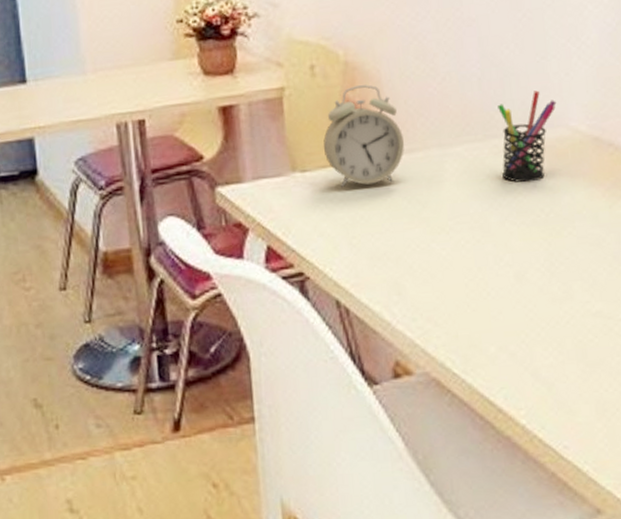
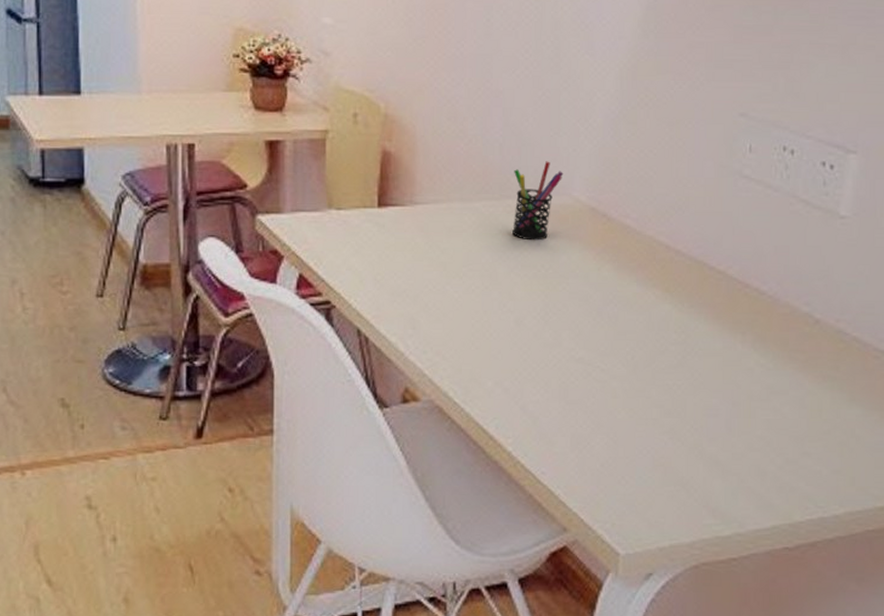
alarm clock: present [323,85,405,188] -> none [359,137,431,228]

